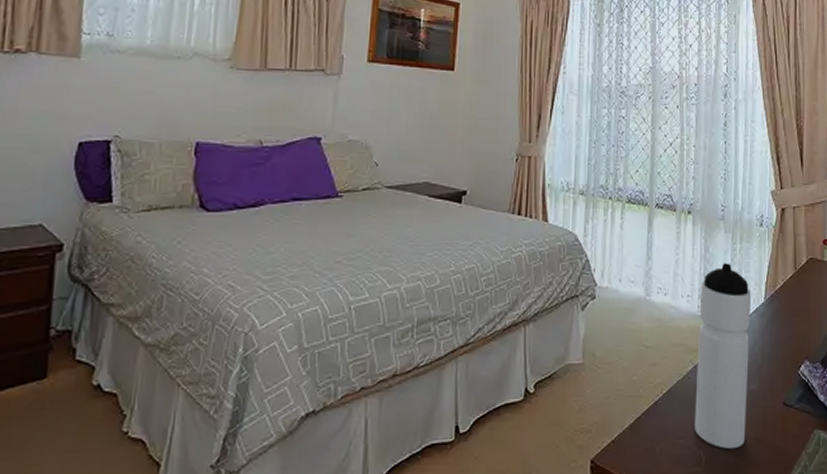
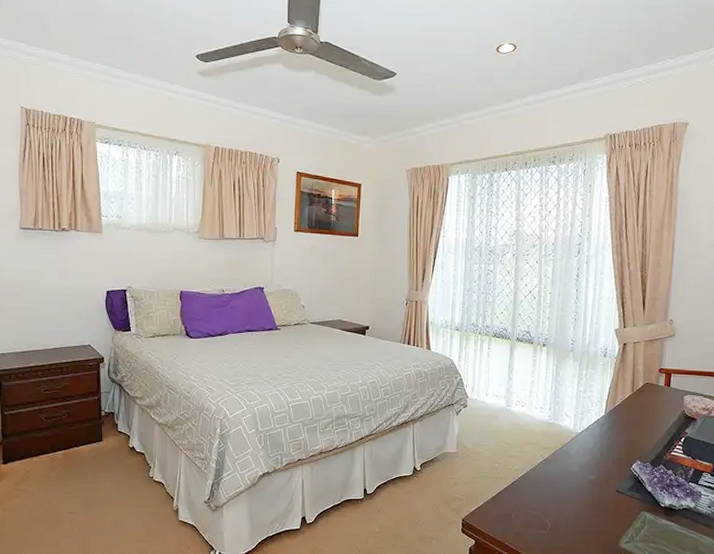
water bottle: present [695,263,752,449] -> none [543,384,594,520]

